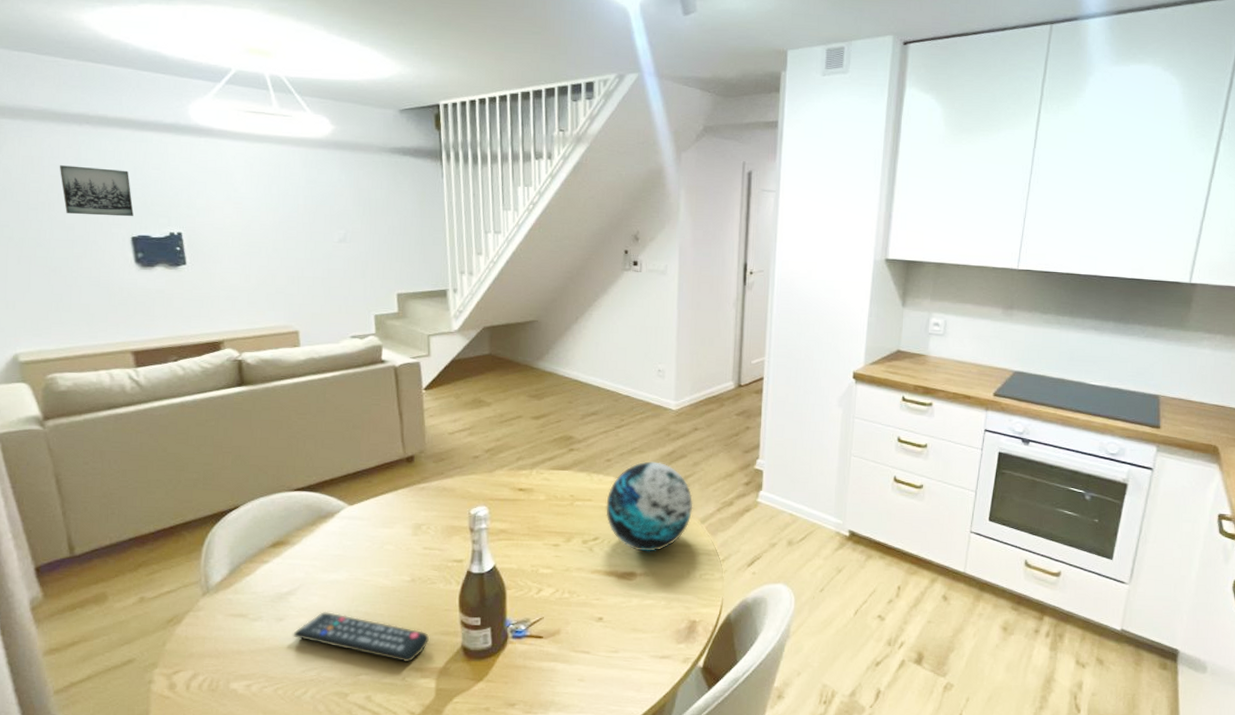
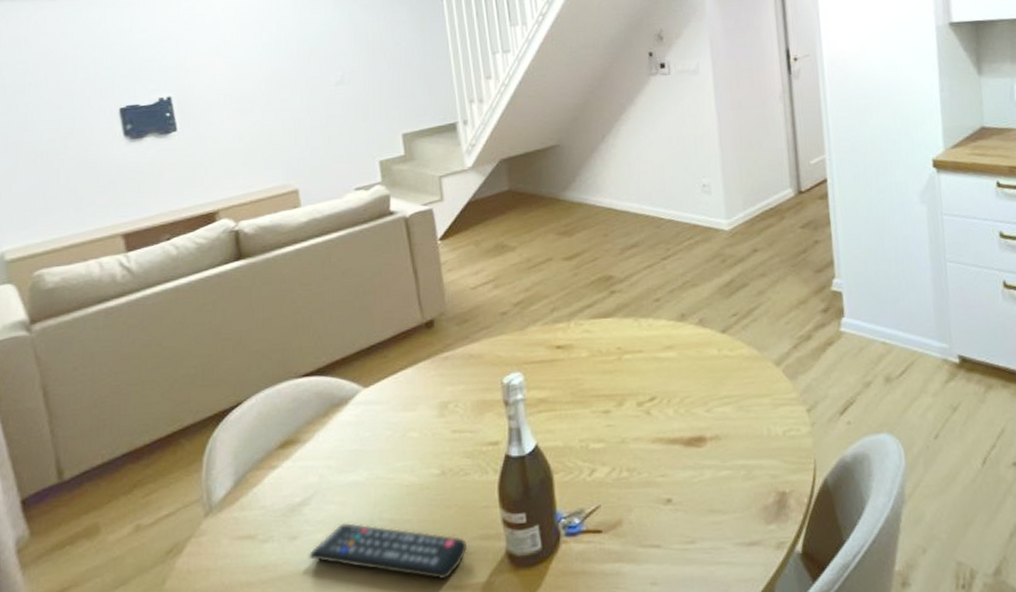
wall art: present [59,165,134,217] -> none [46,38,121,93]
decorative orb: present [606,461,693,552] -> none [659,295,765,410]

